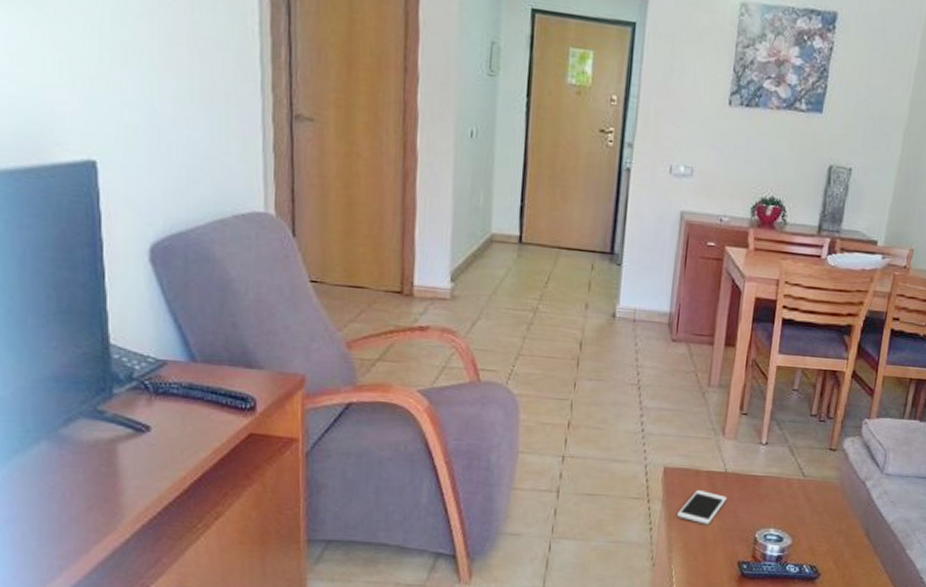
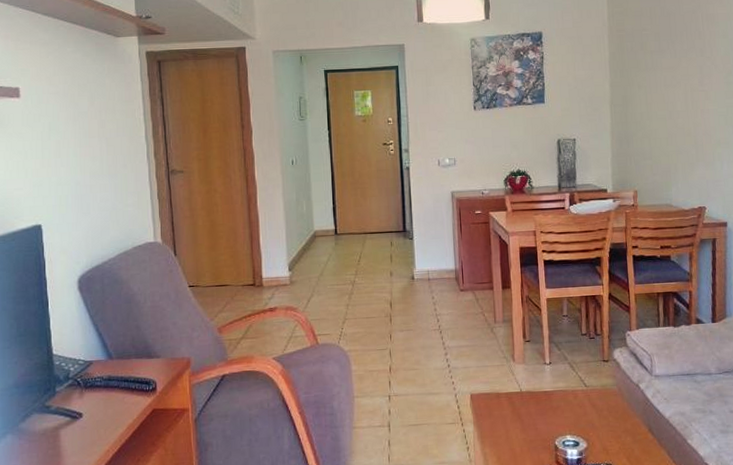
cell phone: present [677,489,728,525] -> none [488,409,527,439]

